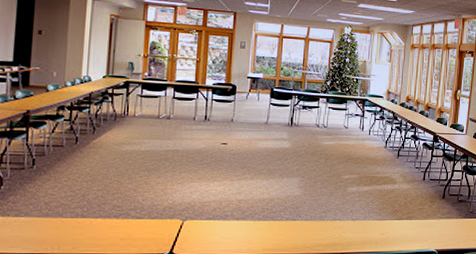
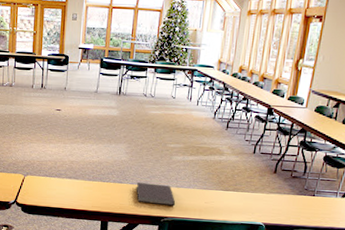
notebook: none [310,218,352,241] -> present [136,182,176,207]

